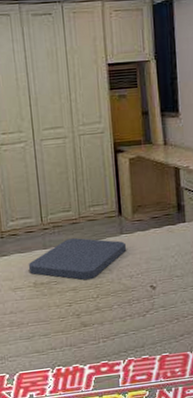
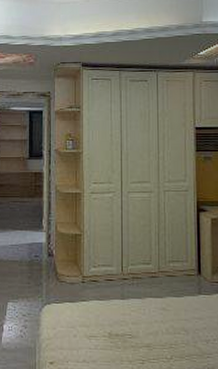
cushion: present [28,237,127,281] -> none [105,291,205,338]

